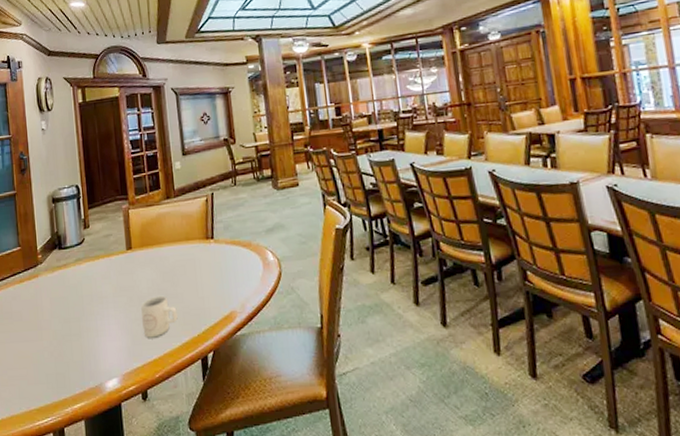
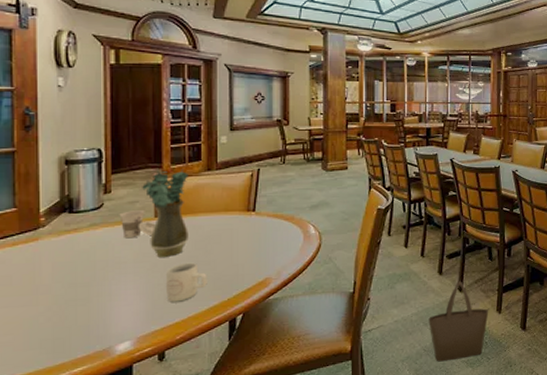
cup: none [97,243,128,273] -> present [119,210,156,239]
vase: none [113,199,157,291] -> present [142,169,188,257]
shopping bag: none [410,313,486,416] -> present [428,281,490,362]

